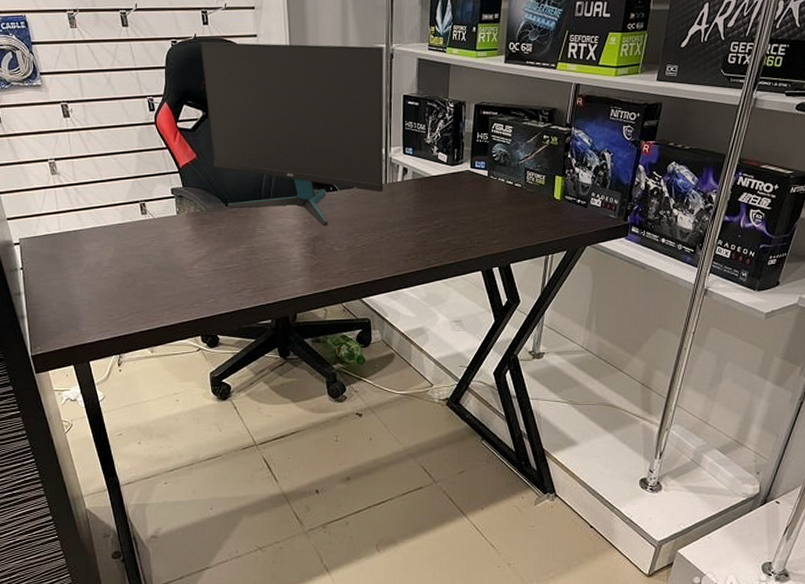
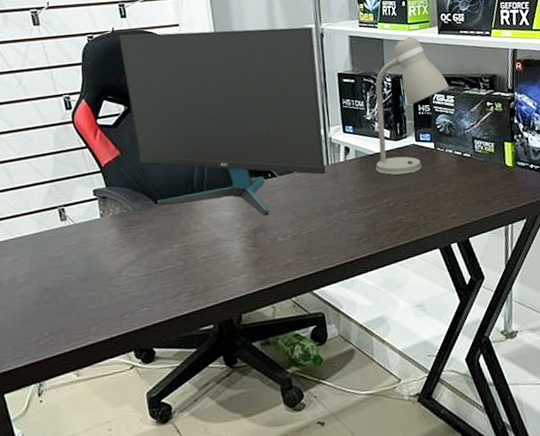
desk lamp: none [430,63,510,199] -> present [375,36,450,175]

